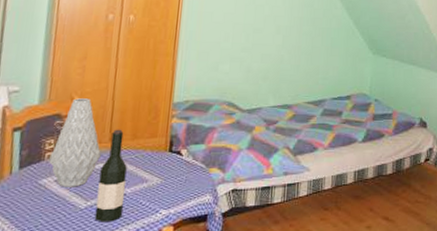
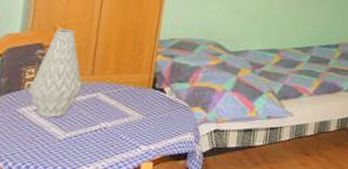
wine bottle: present [94,129,127,223] -> none [73,62,109,155]

